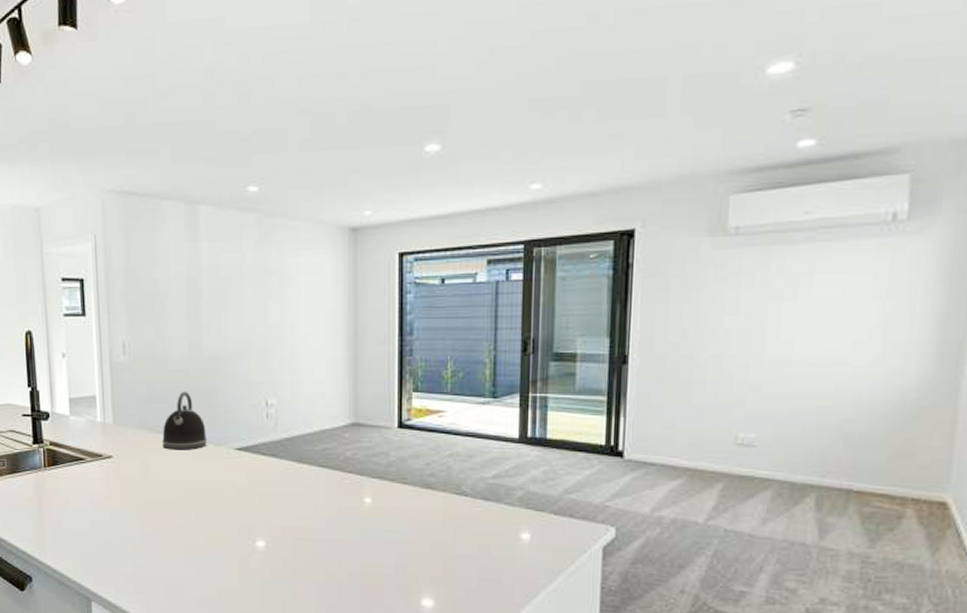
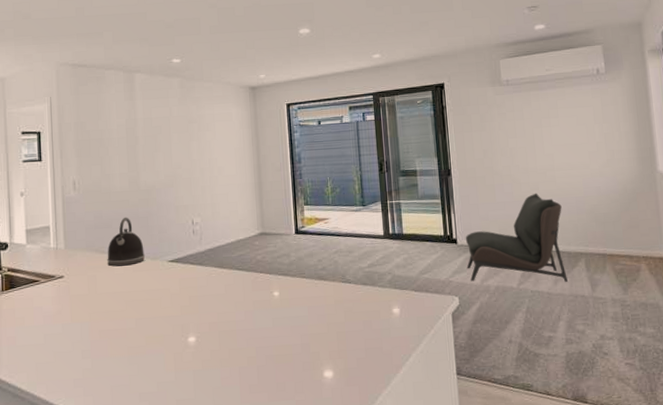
armless chair: none [632,396,793,523] -> present [465,193,568,282]

